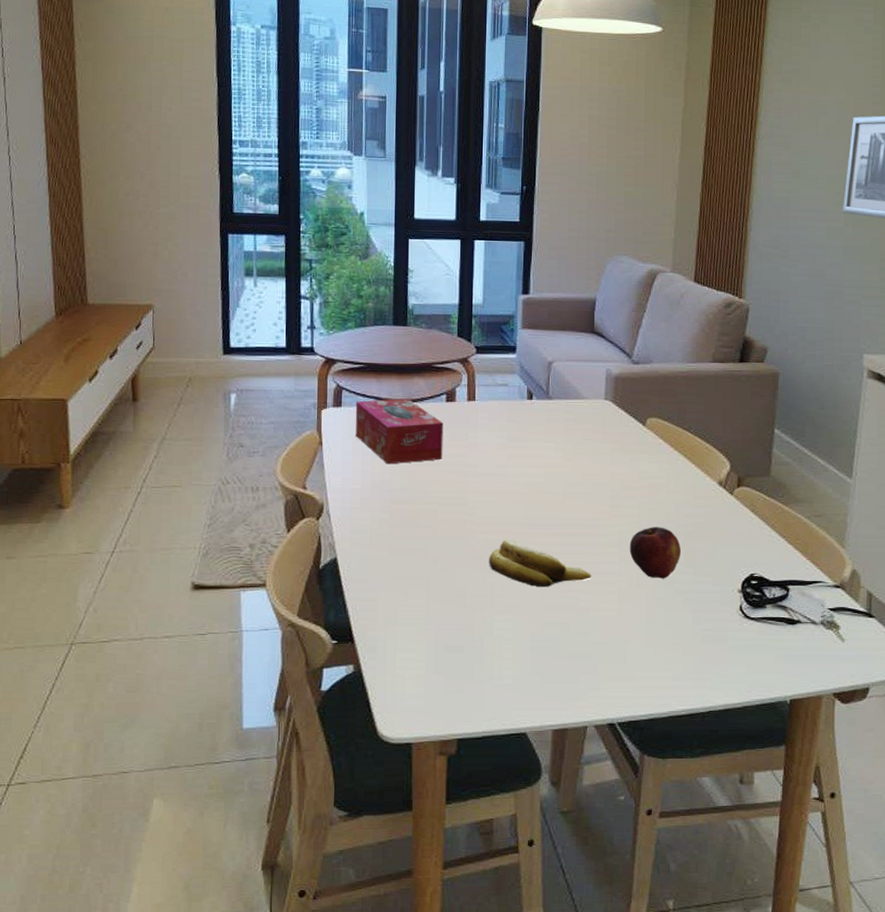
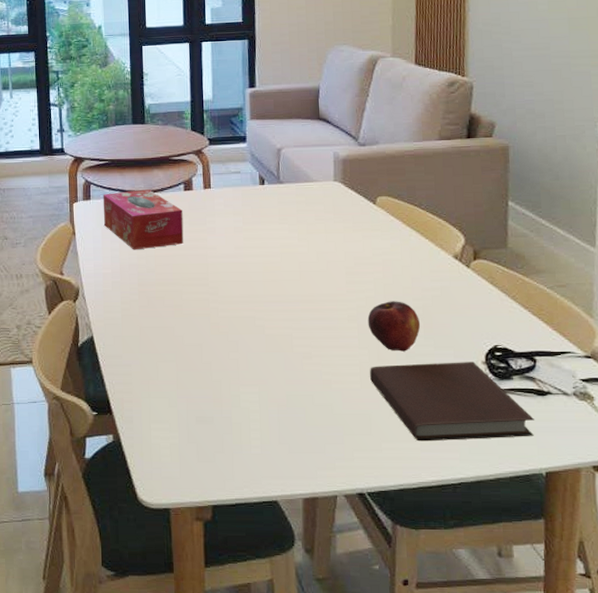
banana: present [489,538,592,588] -> none [232,315,333,362]
notebook: none [627,590,783,670] -> present [369,362,534,442]

